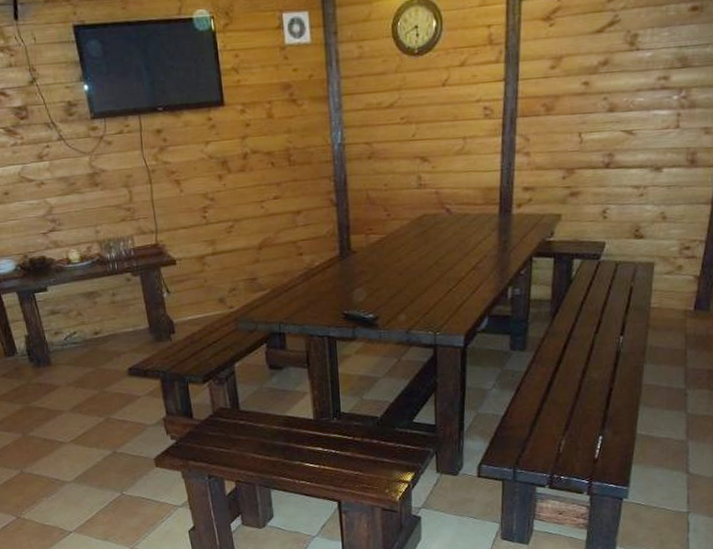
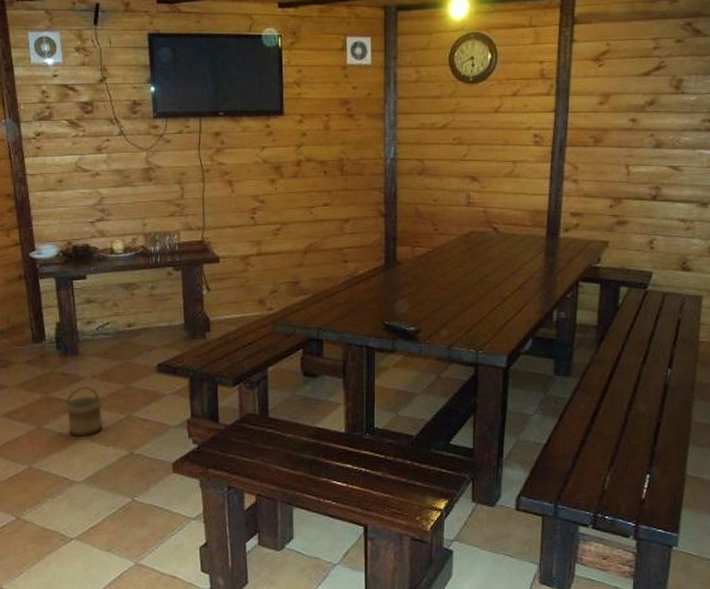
bucket: none [46,393,85,441] -> present [66,386,103,437]

